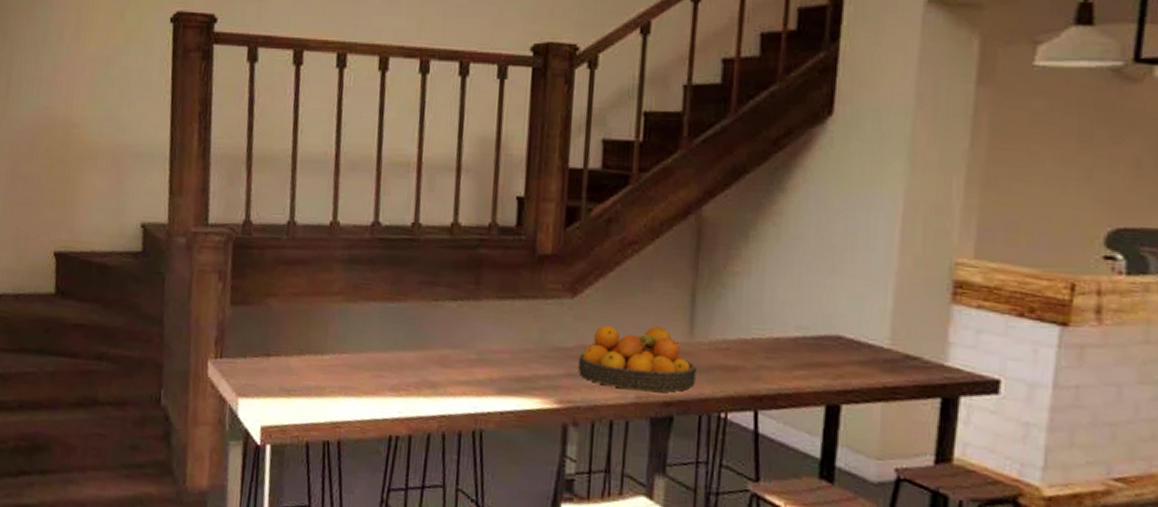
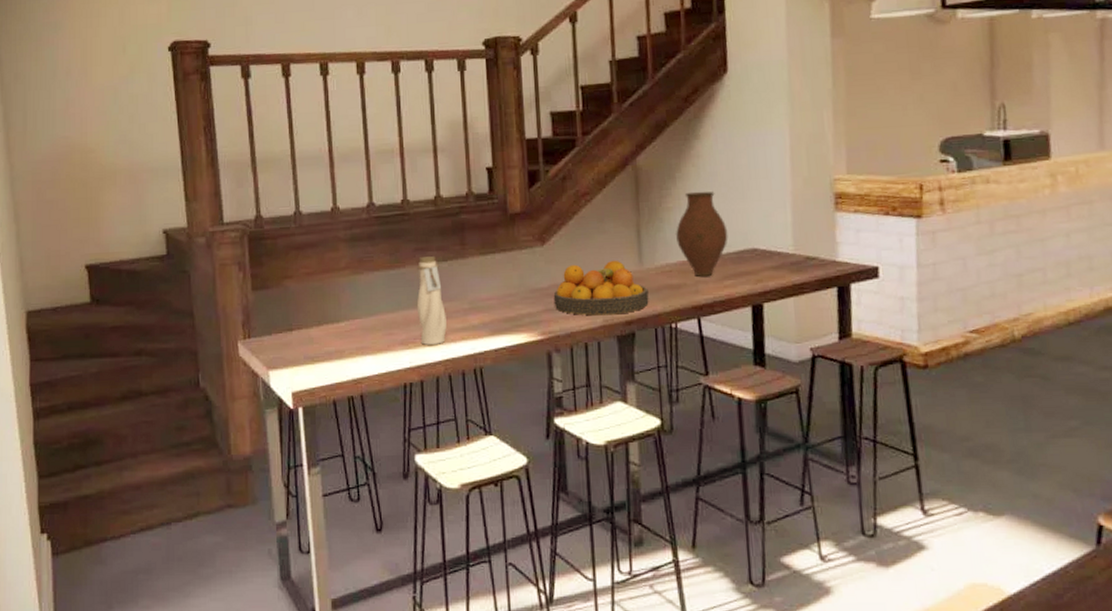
water bottle: none [414,292,448,397] -> present [416,256,447,345]
vase: none [740,256,807,363] -> present [676,191,728,278]

